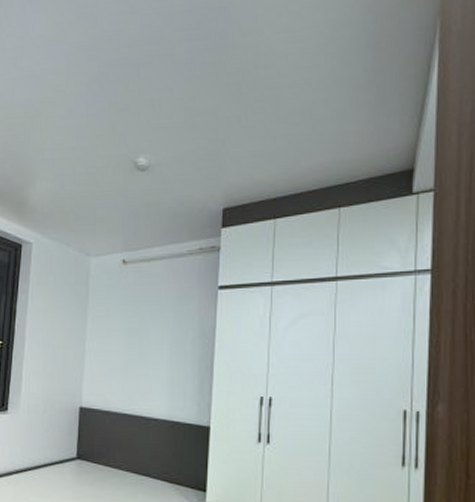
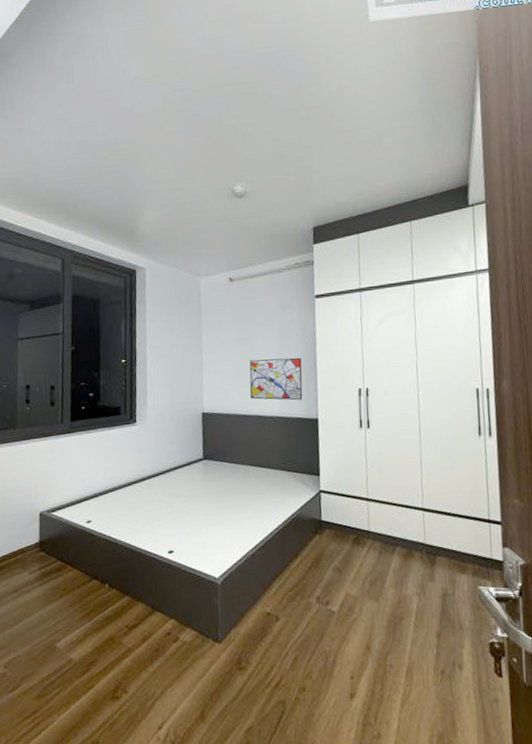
wall art: none [134,353,196,404] -> present [249,357,303,401]

